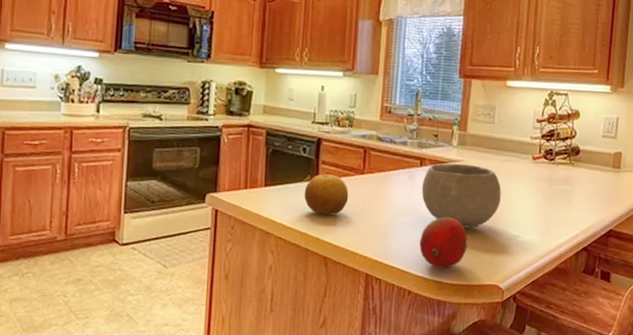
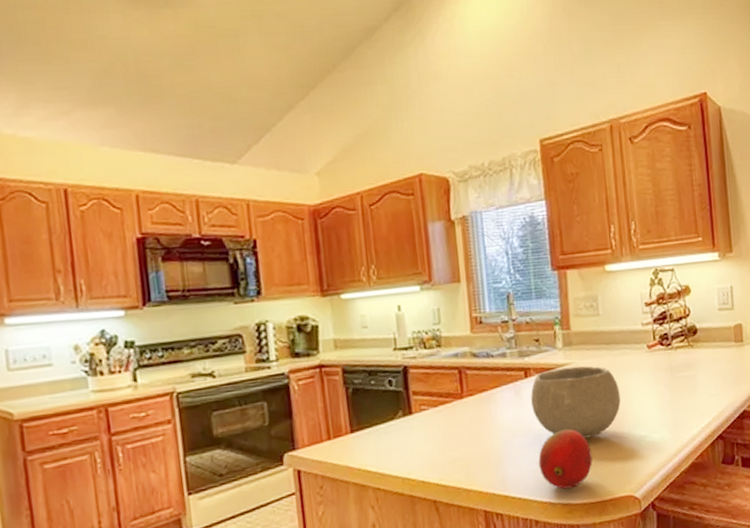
fruit: present [304,174,349,216] -> none [397,405,451,454]

